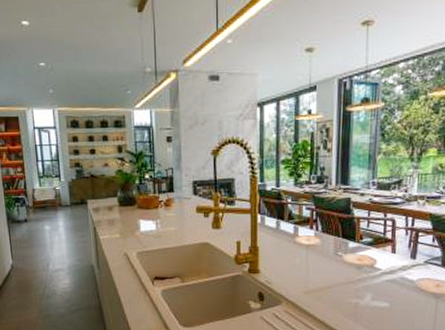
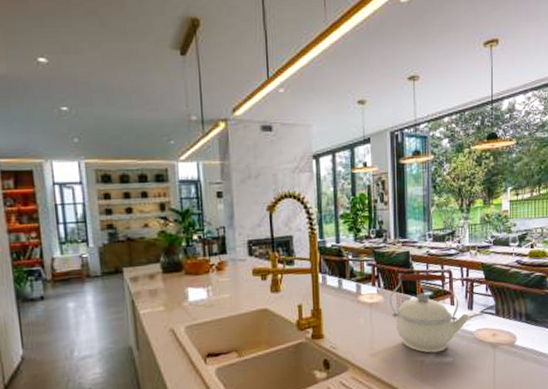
kettle: none [326,219,412,297] -> present [389,273,470,353]

